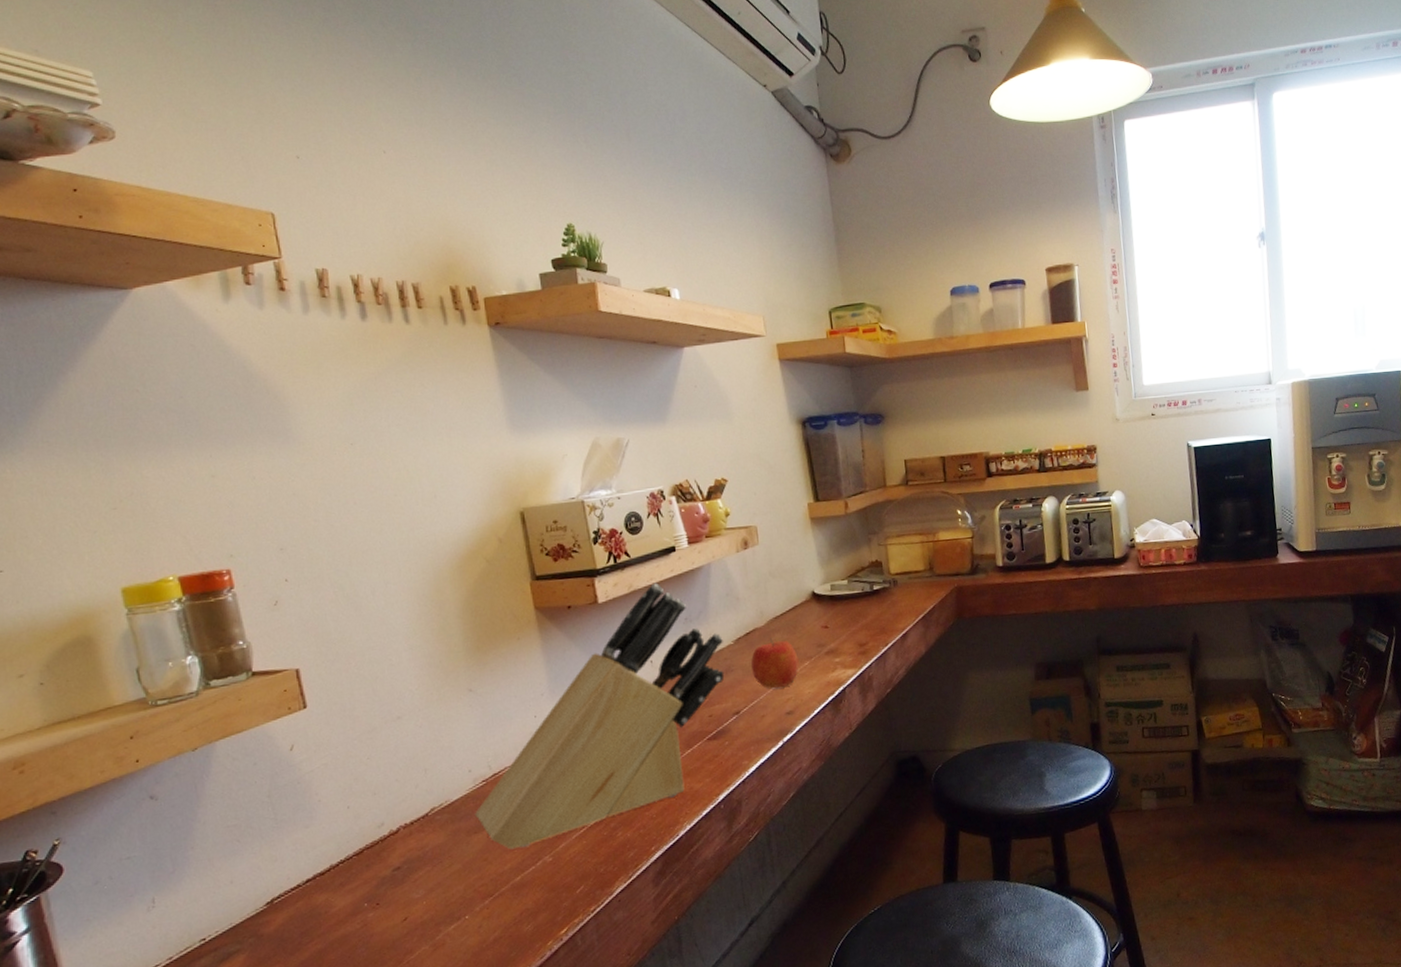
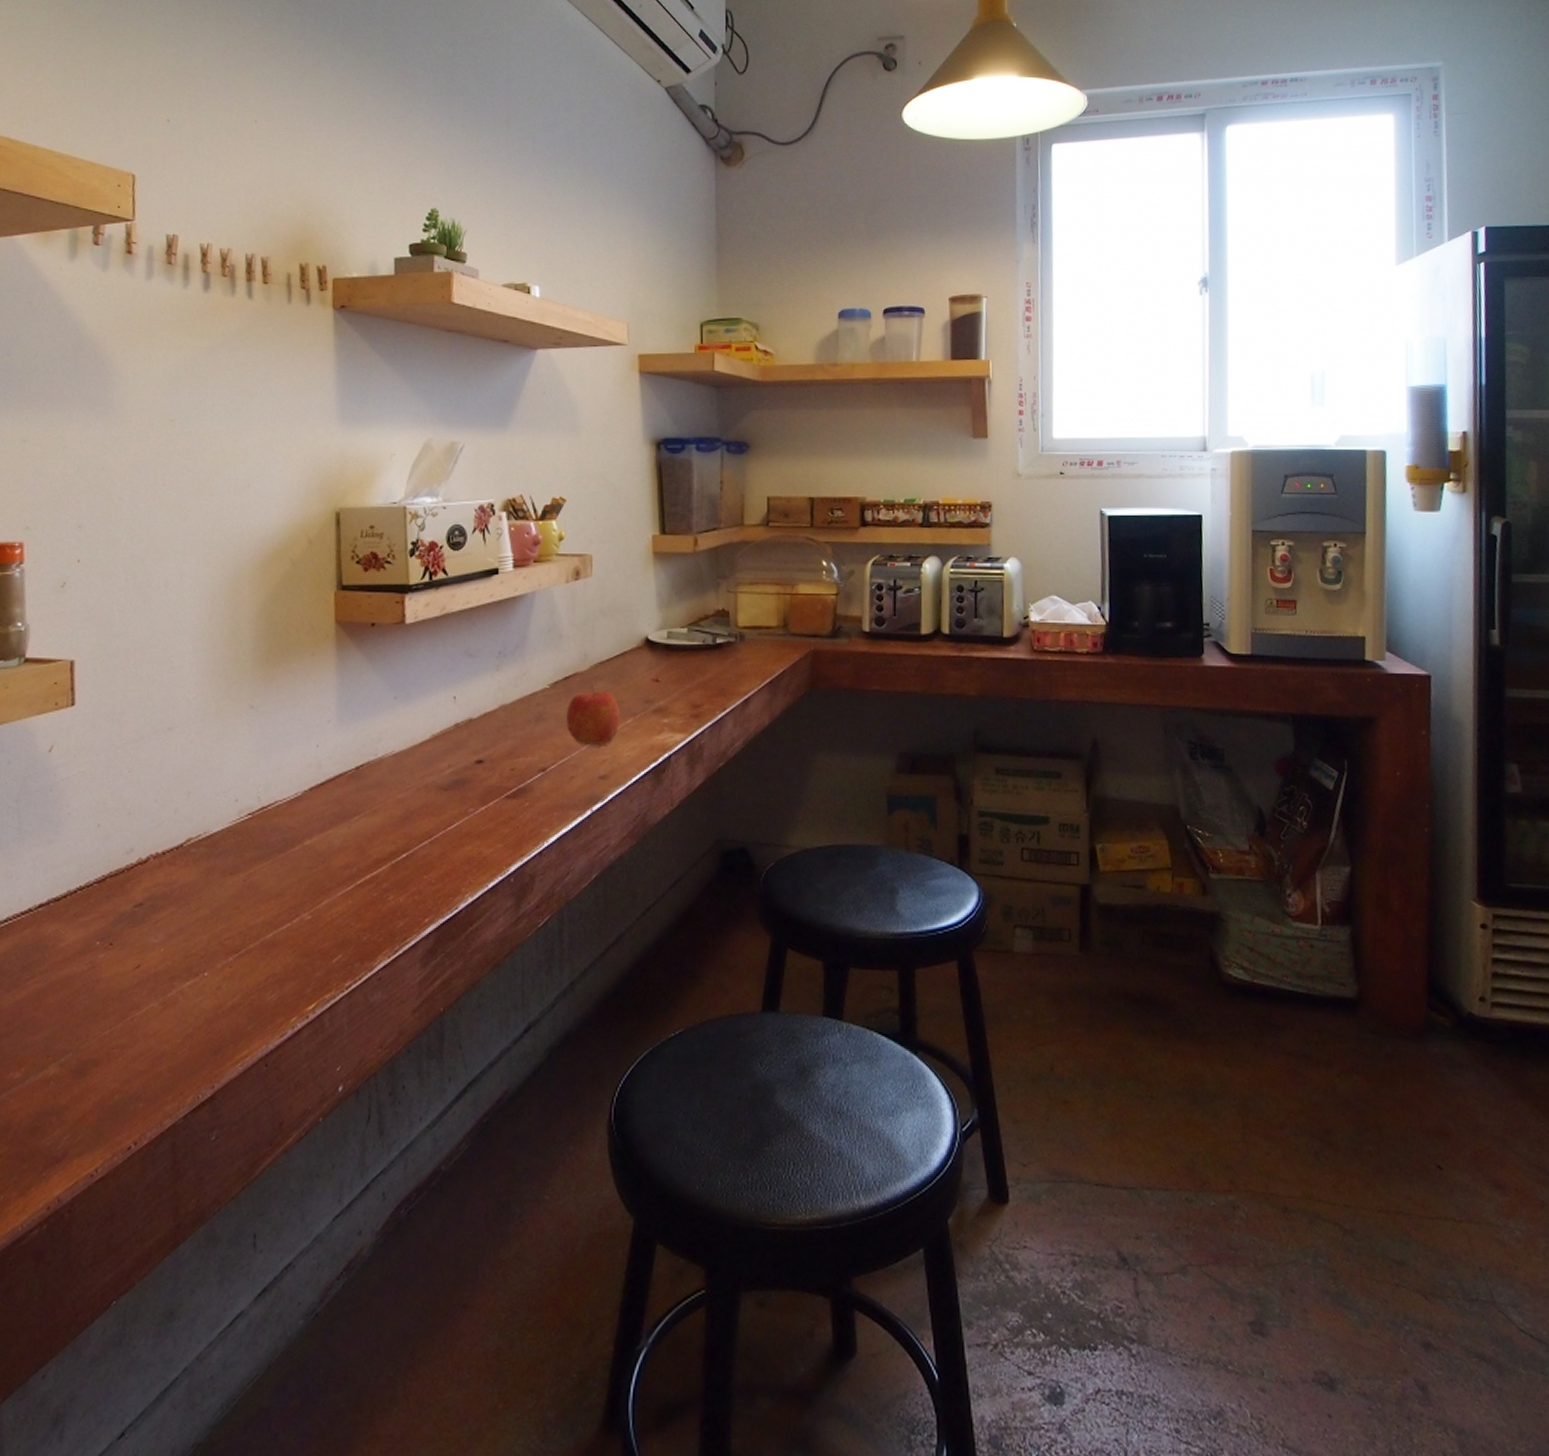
knife block: present [475,582,725,850] -> none [234,607,538,899]

